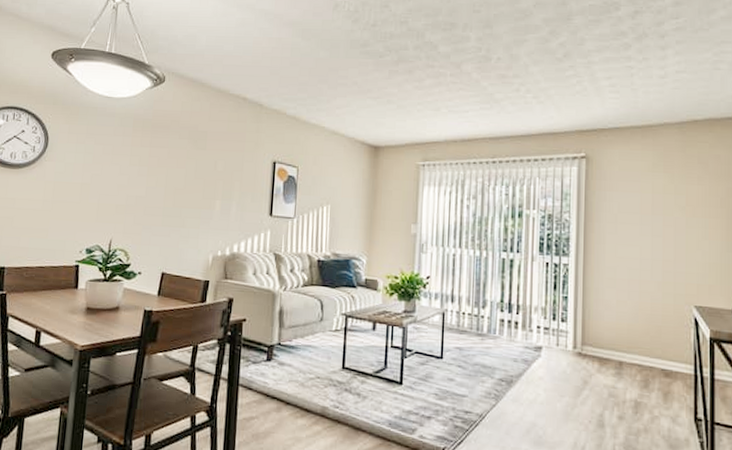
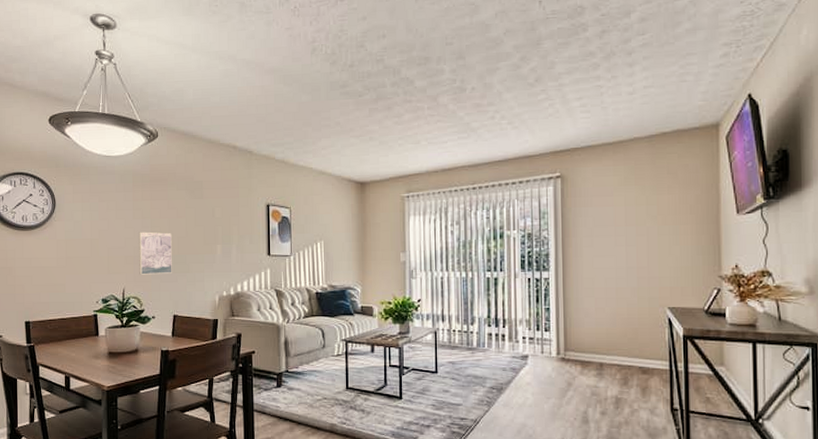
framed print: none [129,179,169,227] -> present [139,232,172,275]

